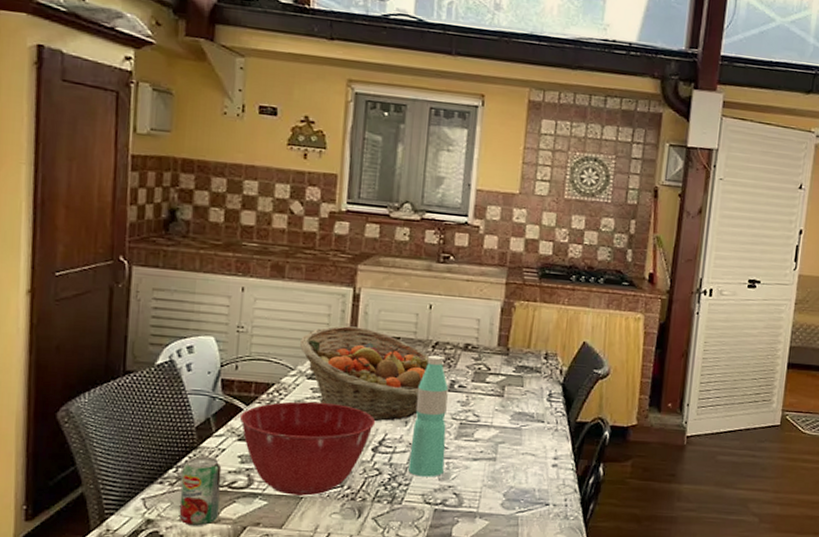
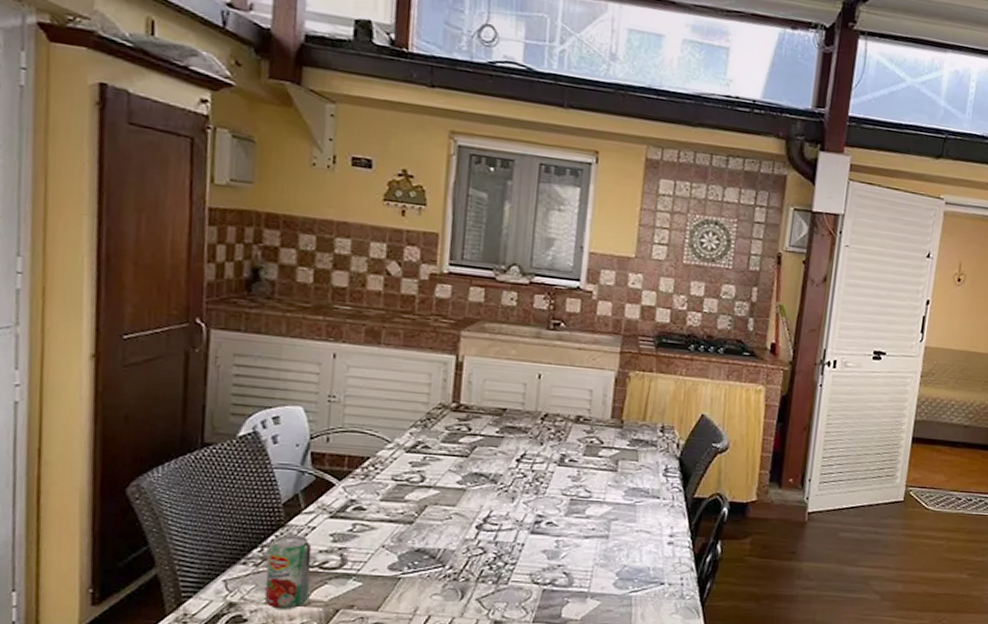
mixing bowl: present [239,401,376,496] -> none [331,476,480,576]
fruit basket: present [299,326,429,422] -> none [397,396,538,498]
water bottle: present [408,355,449,477] -> none [515,427,558,556]

